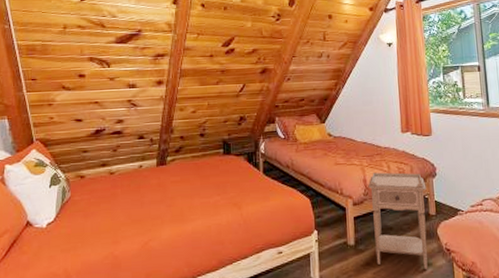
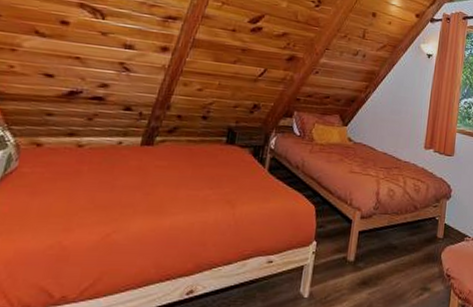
nightstand: present [368,172,428,270] -> none [374,186,439,294]

